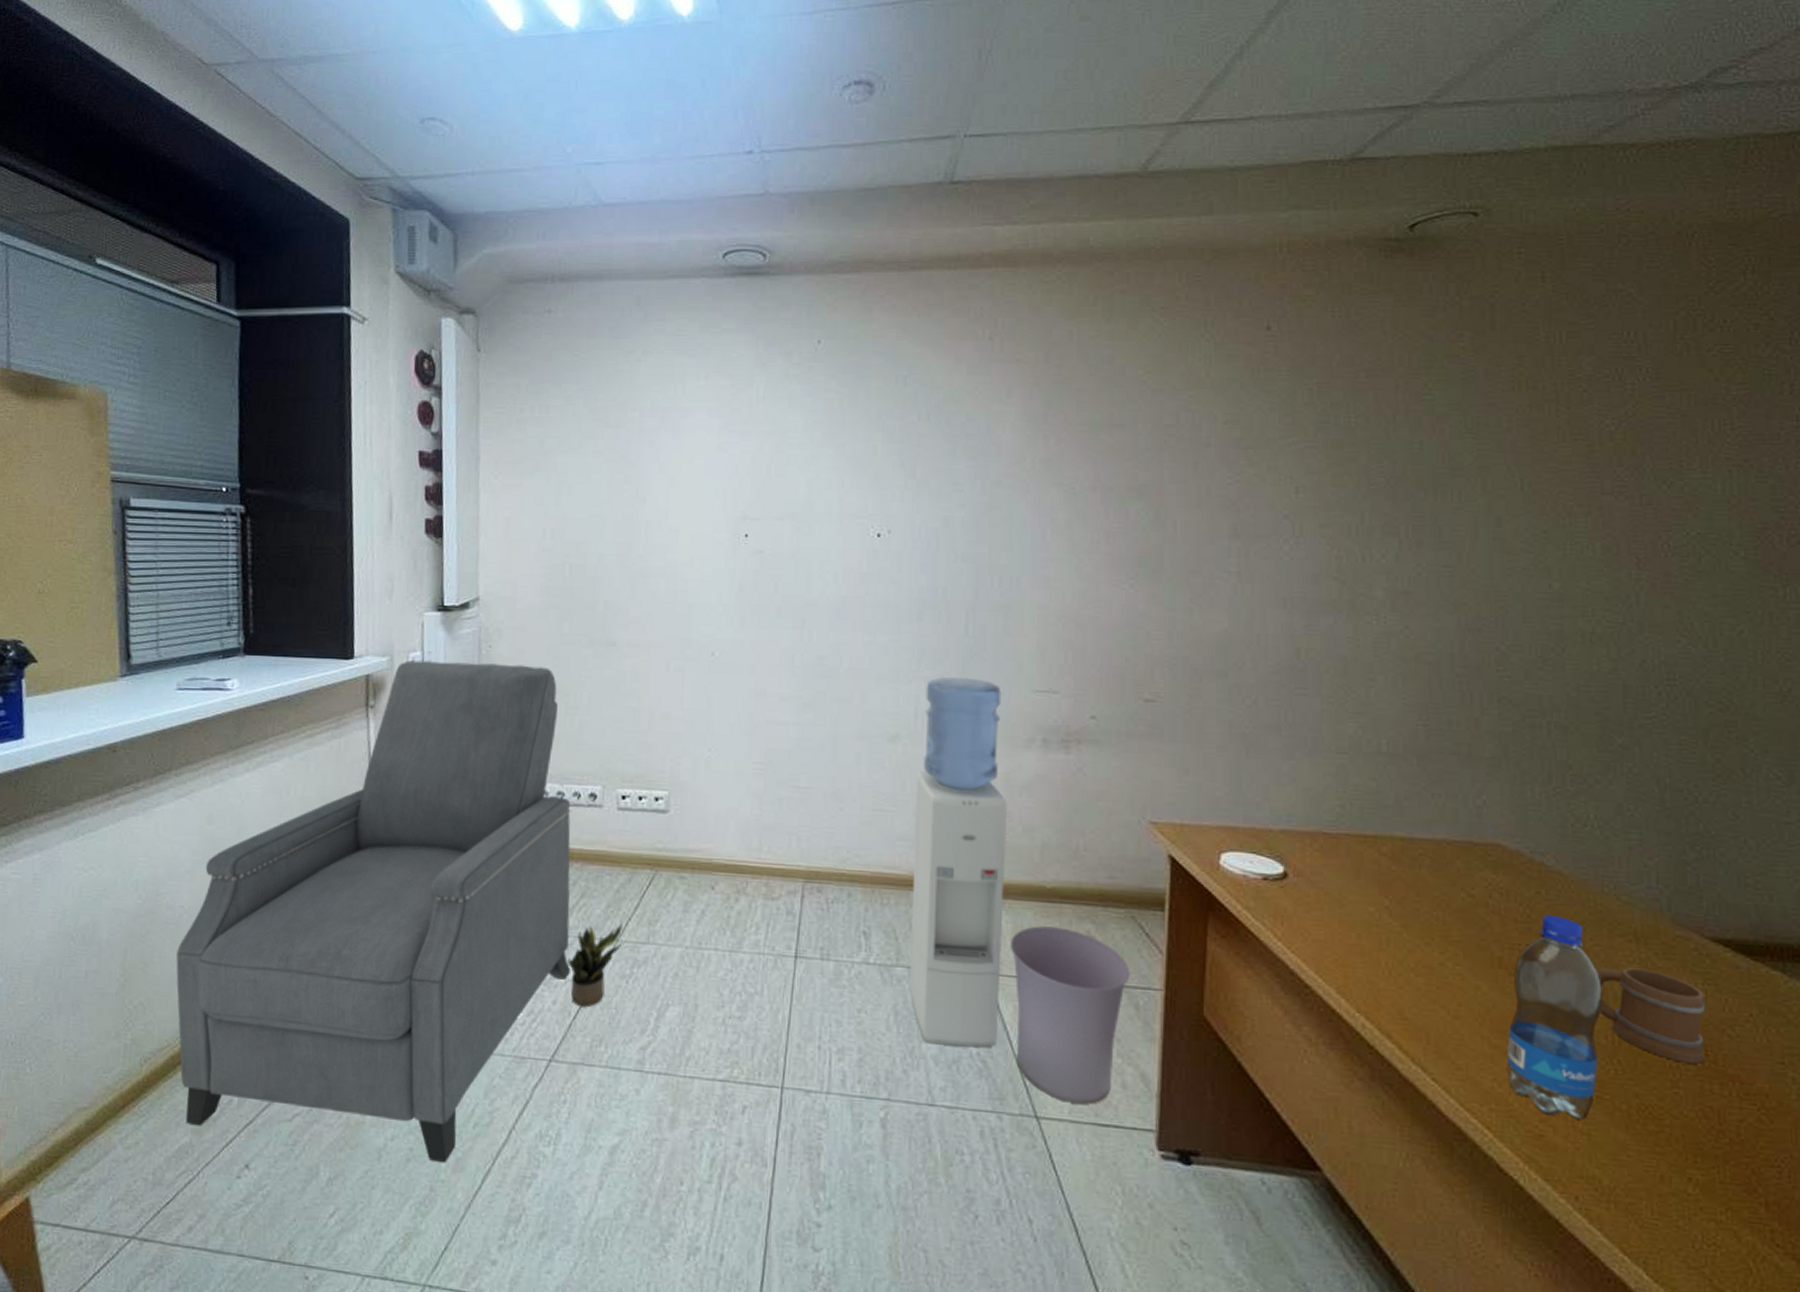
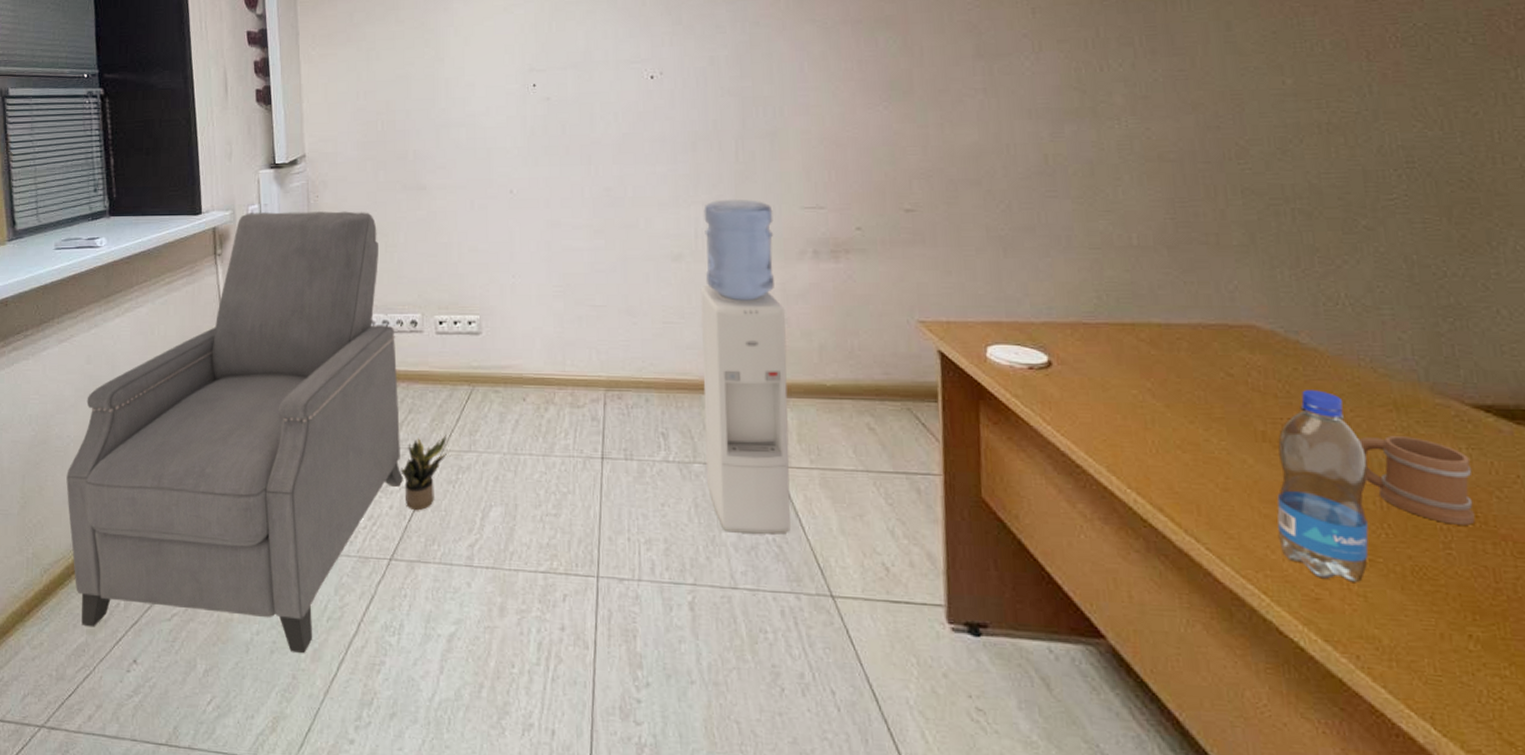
waste bin: present [1011,926,1131,1105] -> none [797,421,911,583]

